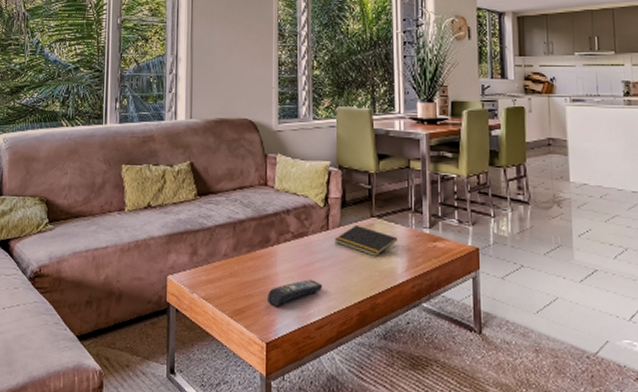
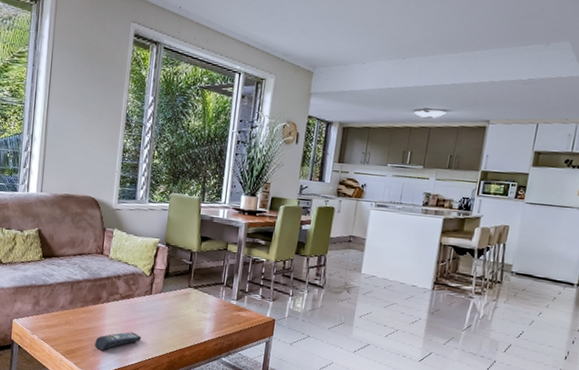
notepad: present [334,224,398,256] -> none [155,292,209,319]

